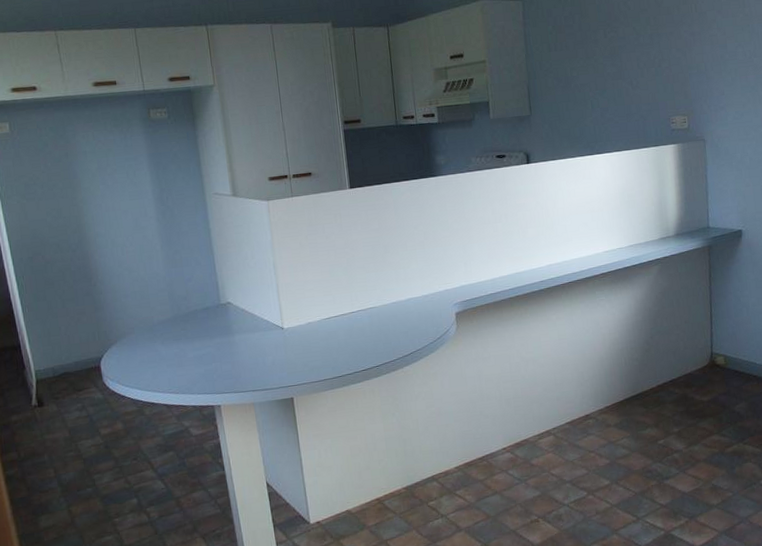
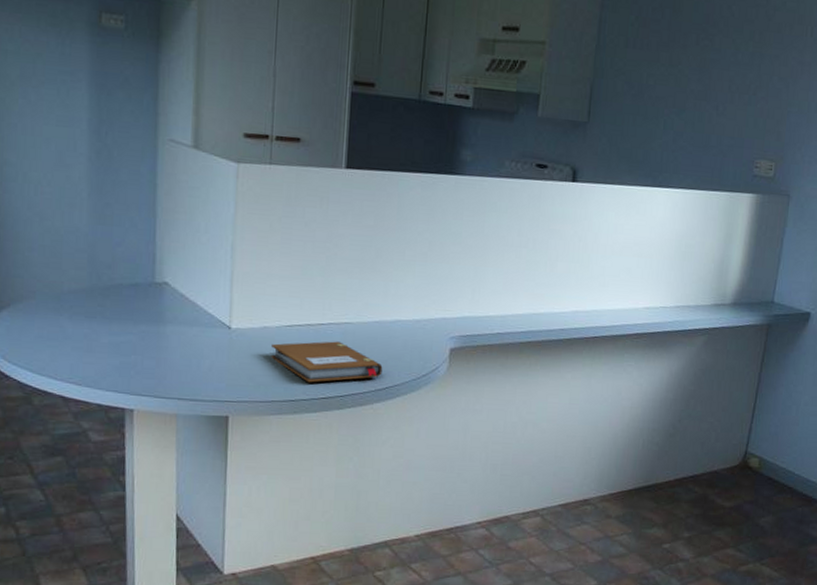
notebook: none [317,323,406,360] -> present [271,341,383,383]

